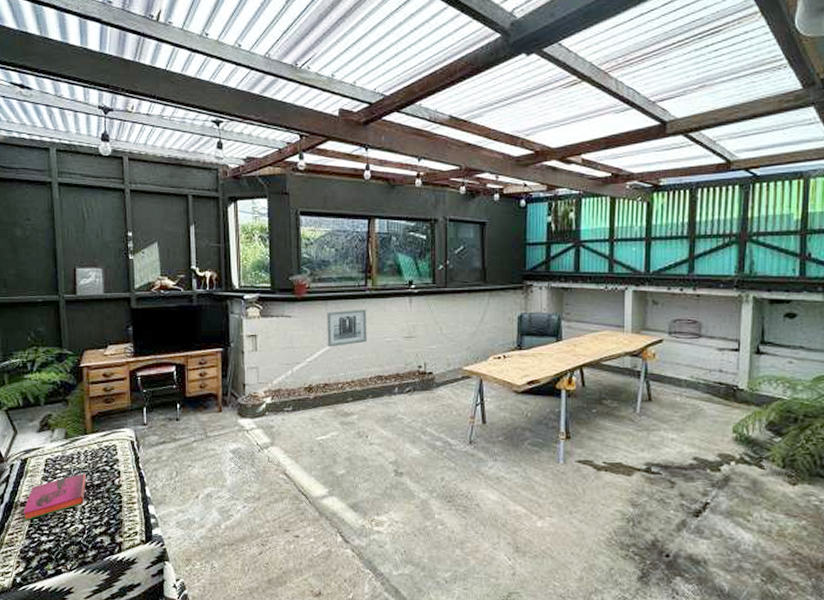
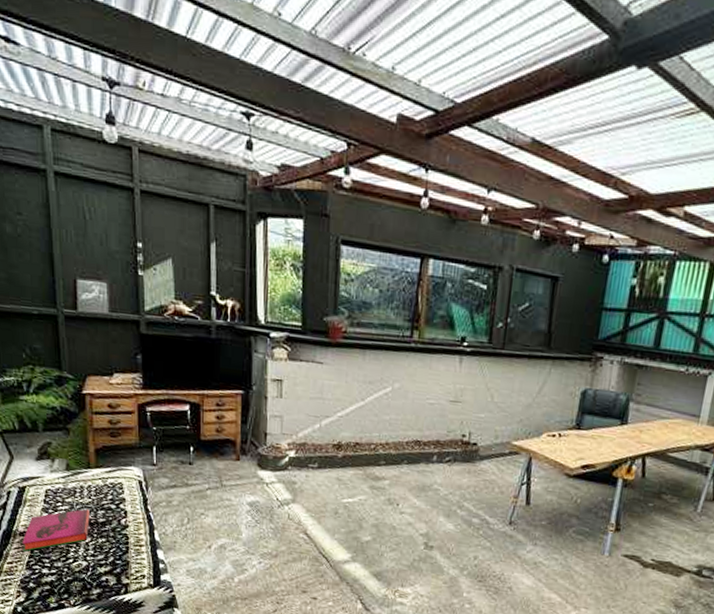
wall art: present [327,309,367,347] -> none [361,362,410,404]

